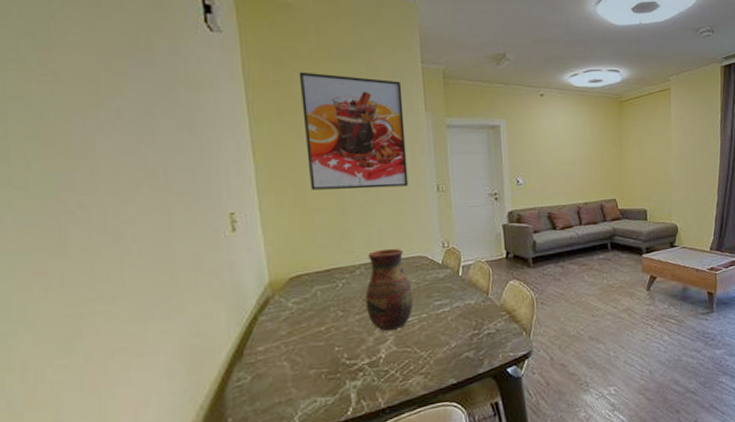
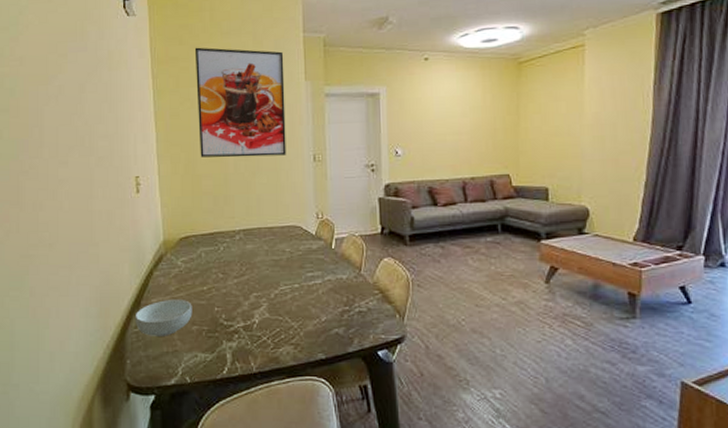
cereal bowl: none [236,343,309,388] -> present [135,298,192,336]
vase: present [365,248,414,331] -> none [243,216,287,296]

